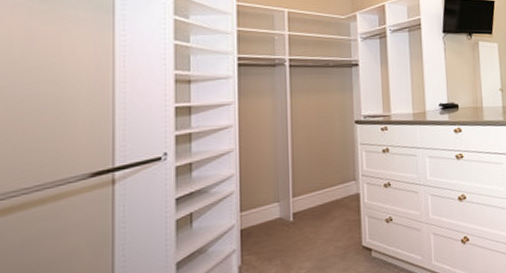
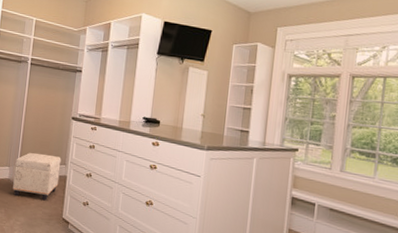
ottoman: none [287,172,351,238] -> present [12,153,61,201]

